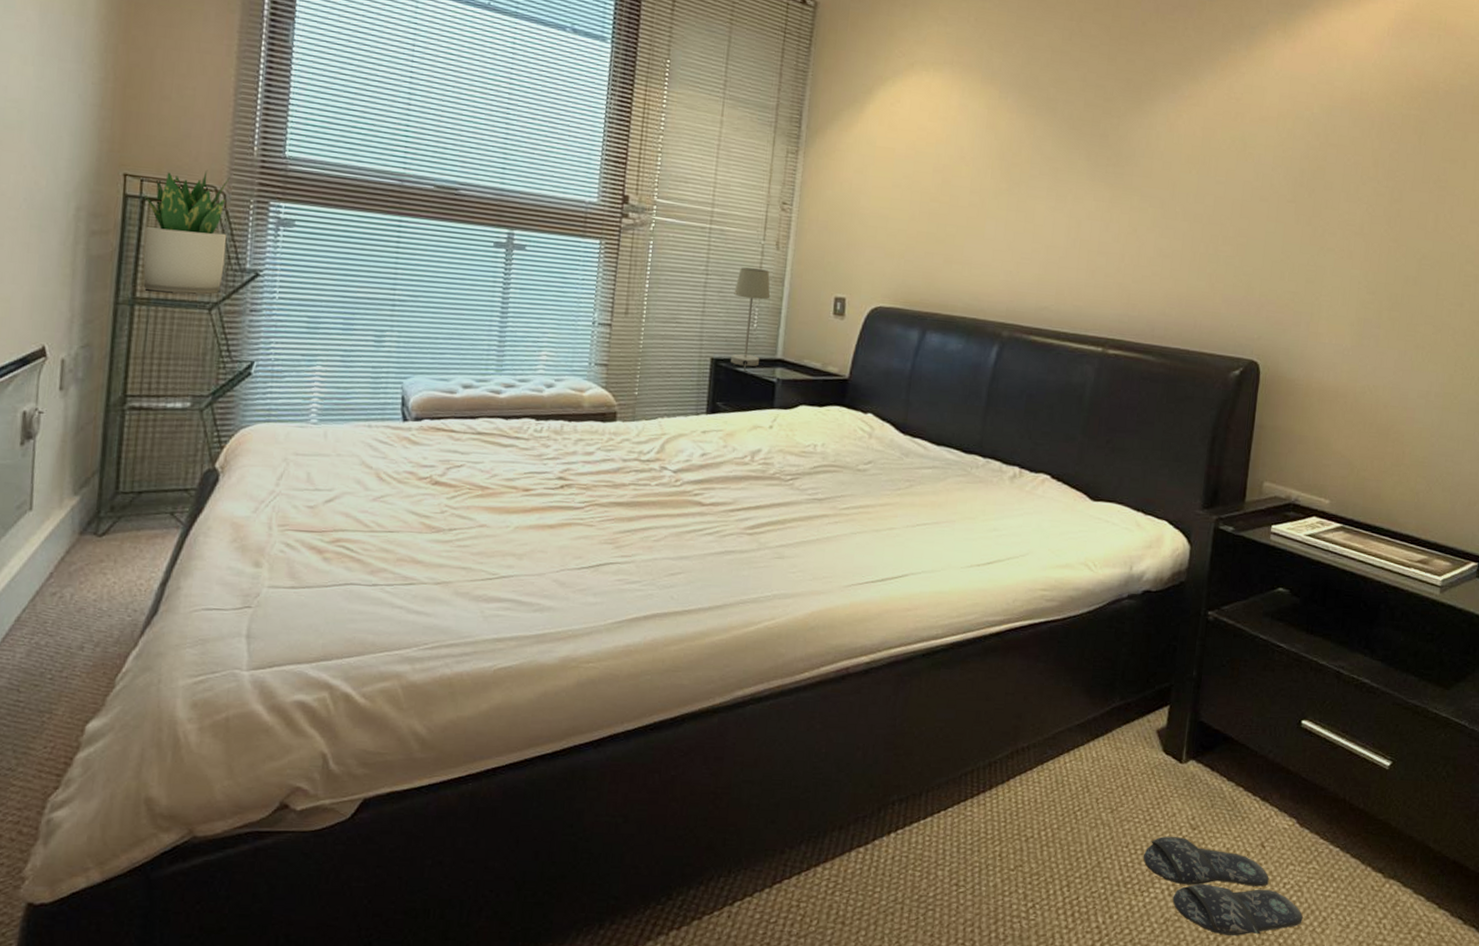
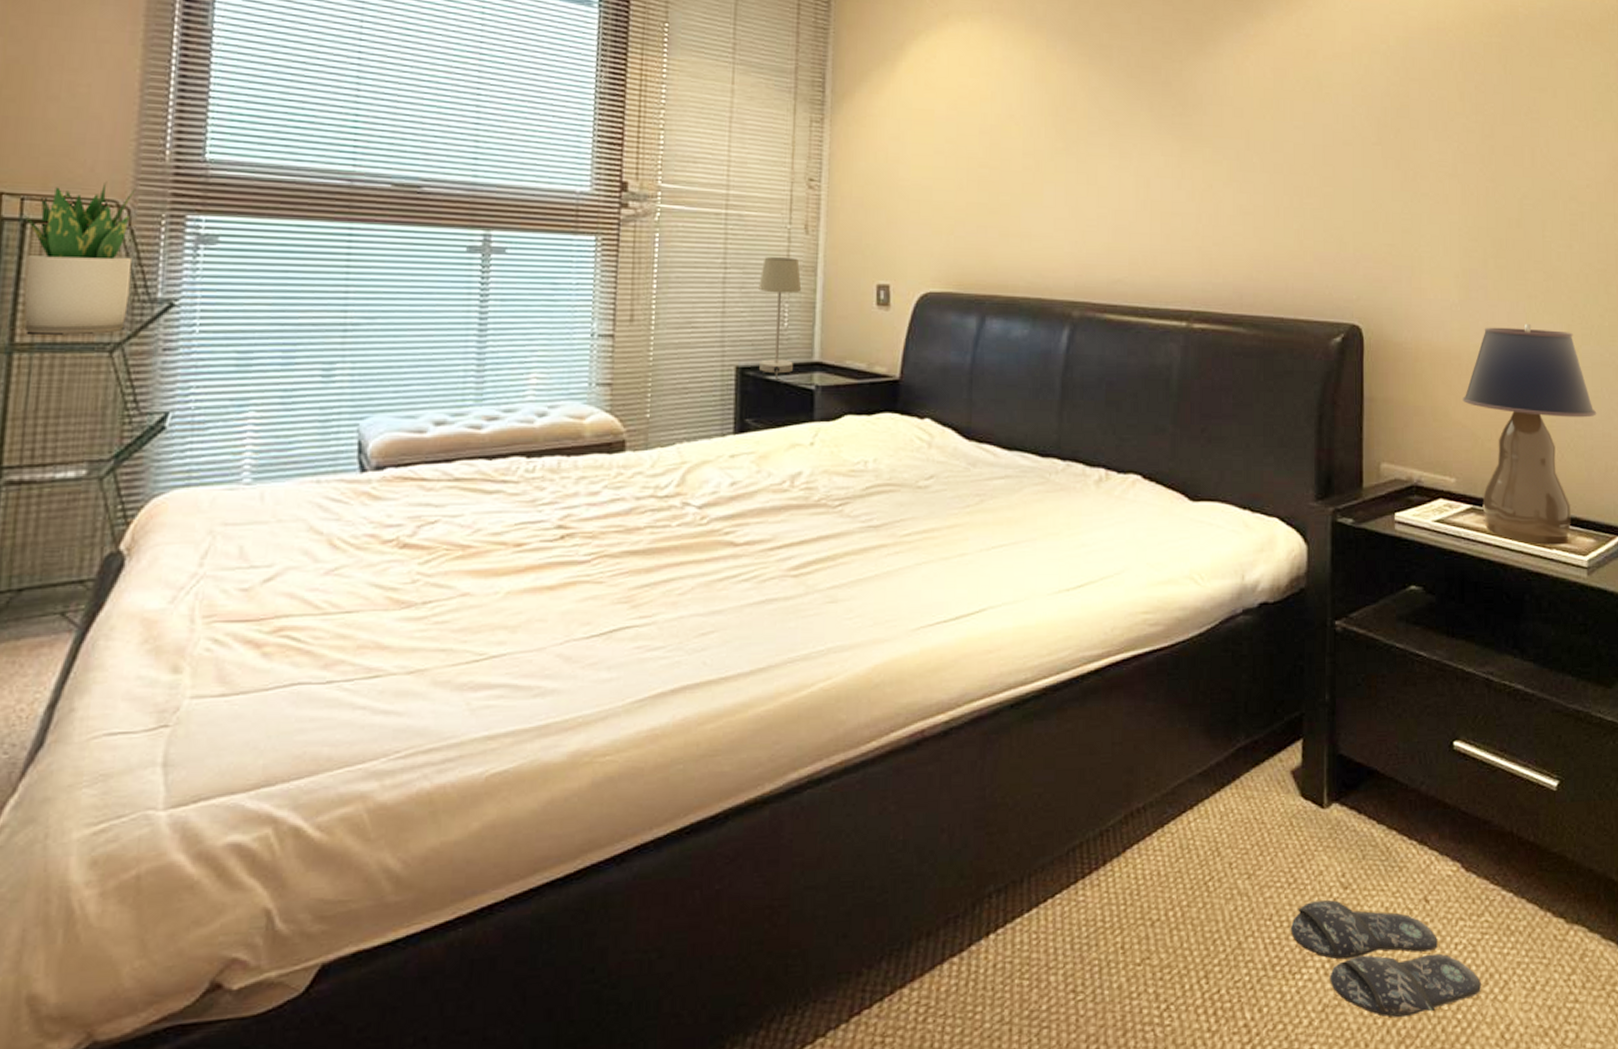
table lamp: none [1344,371,1467,566] -> present [1462,324,1597,546]

